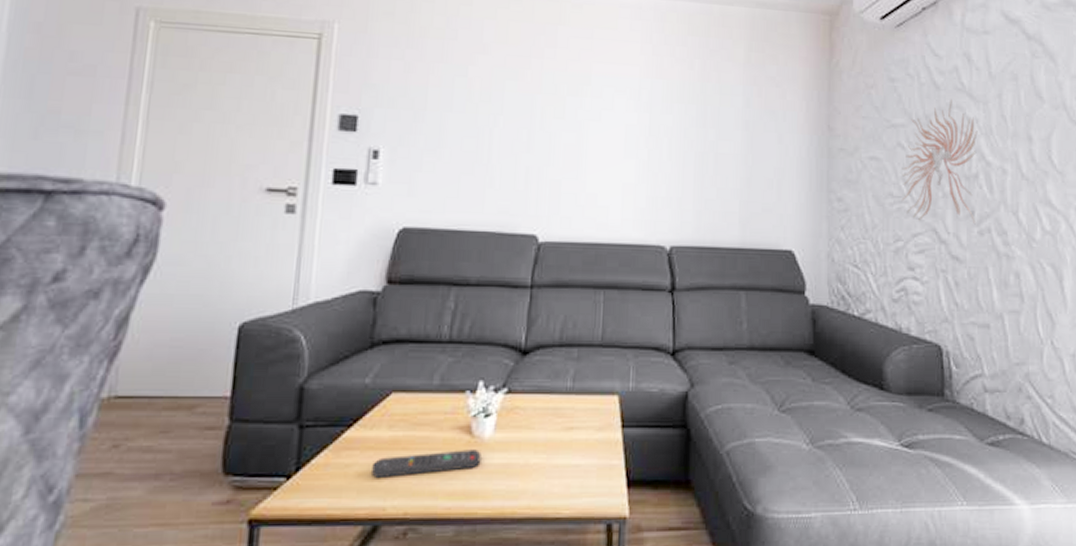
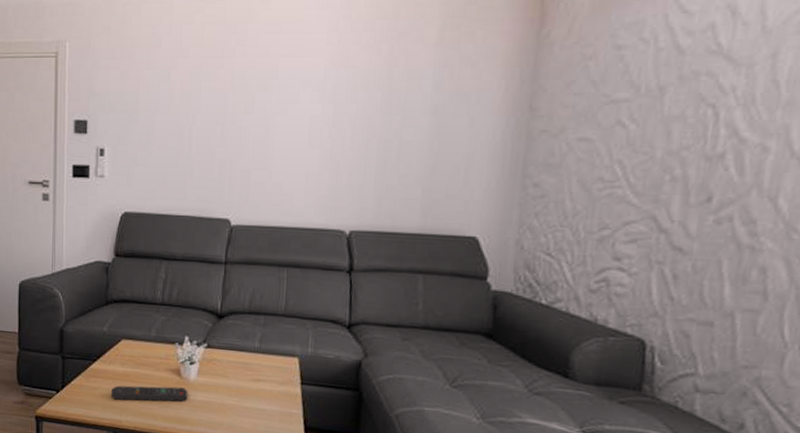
wall sculpture: present [901,99,978,225] -> none [614,65,733,212]

